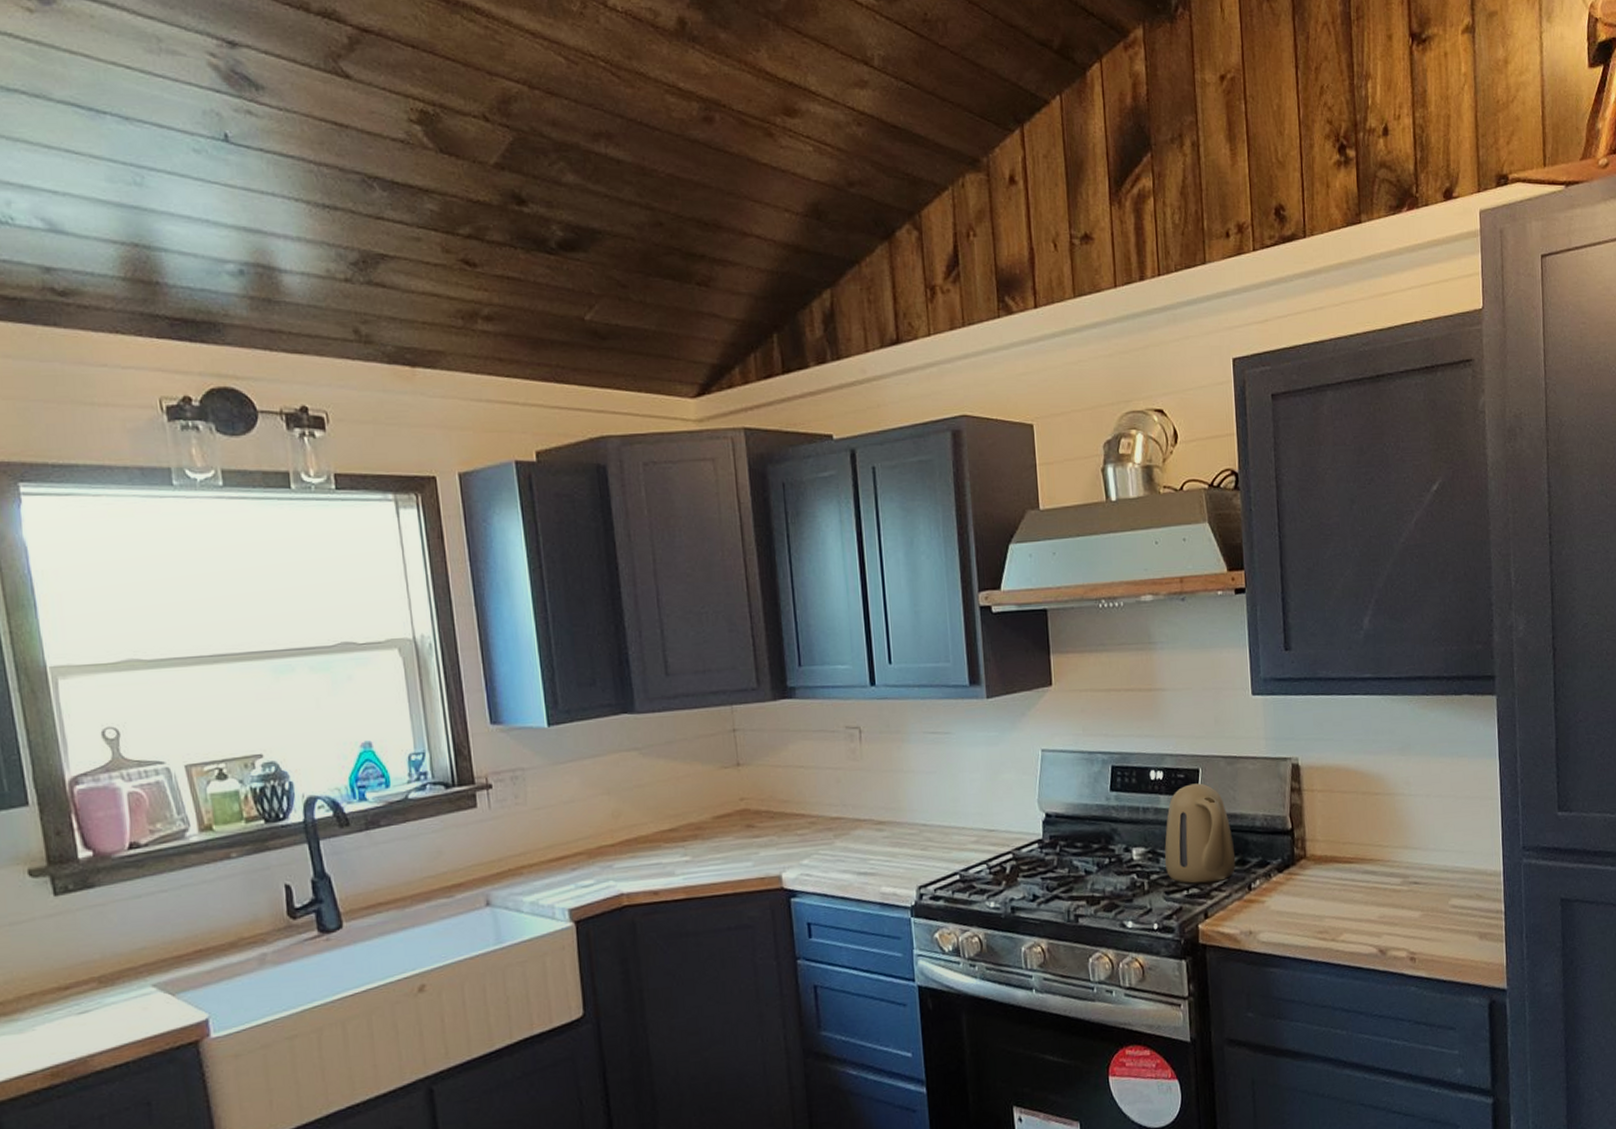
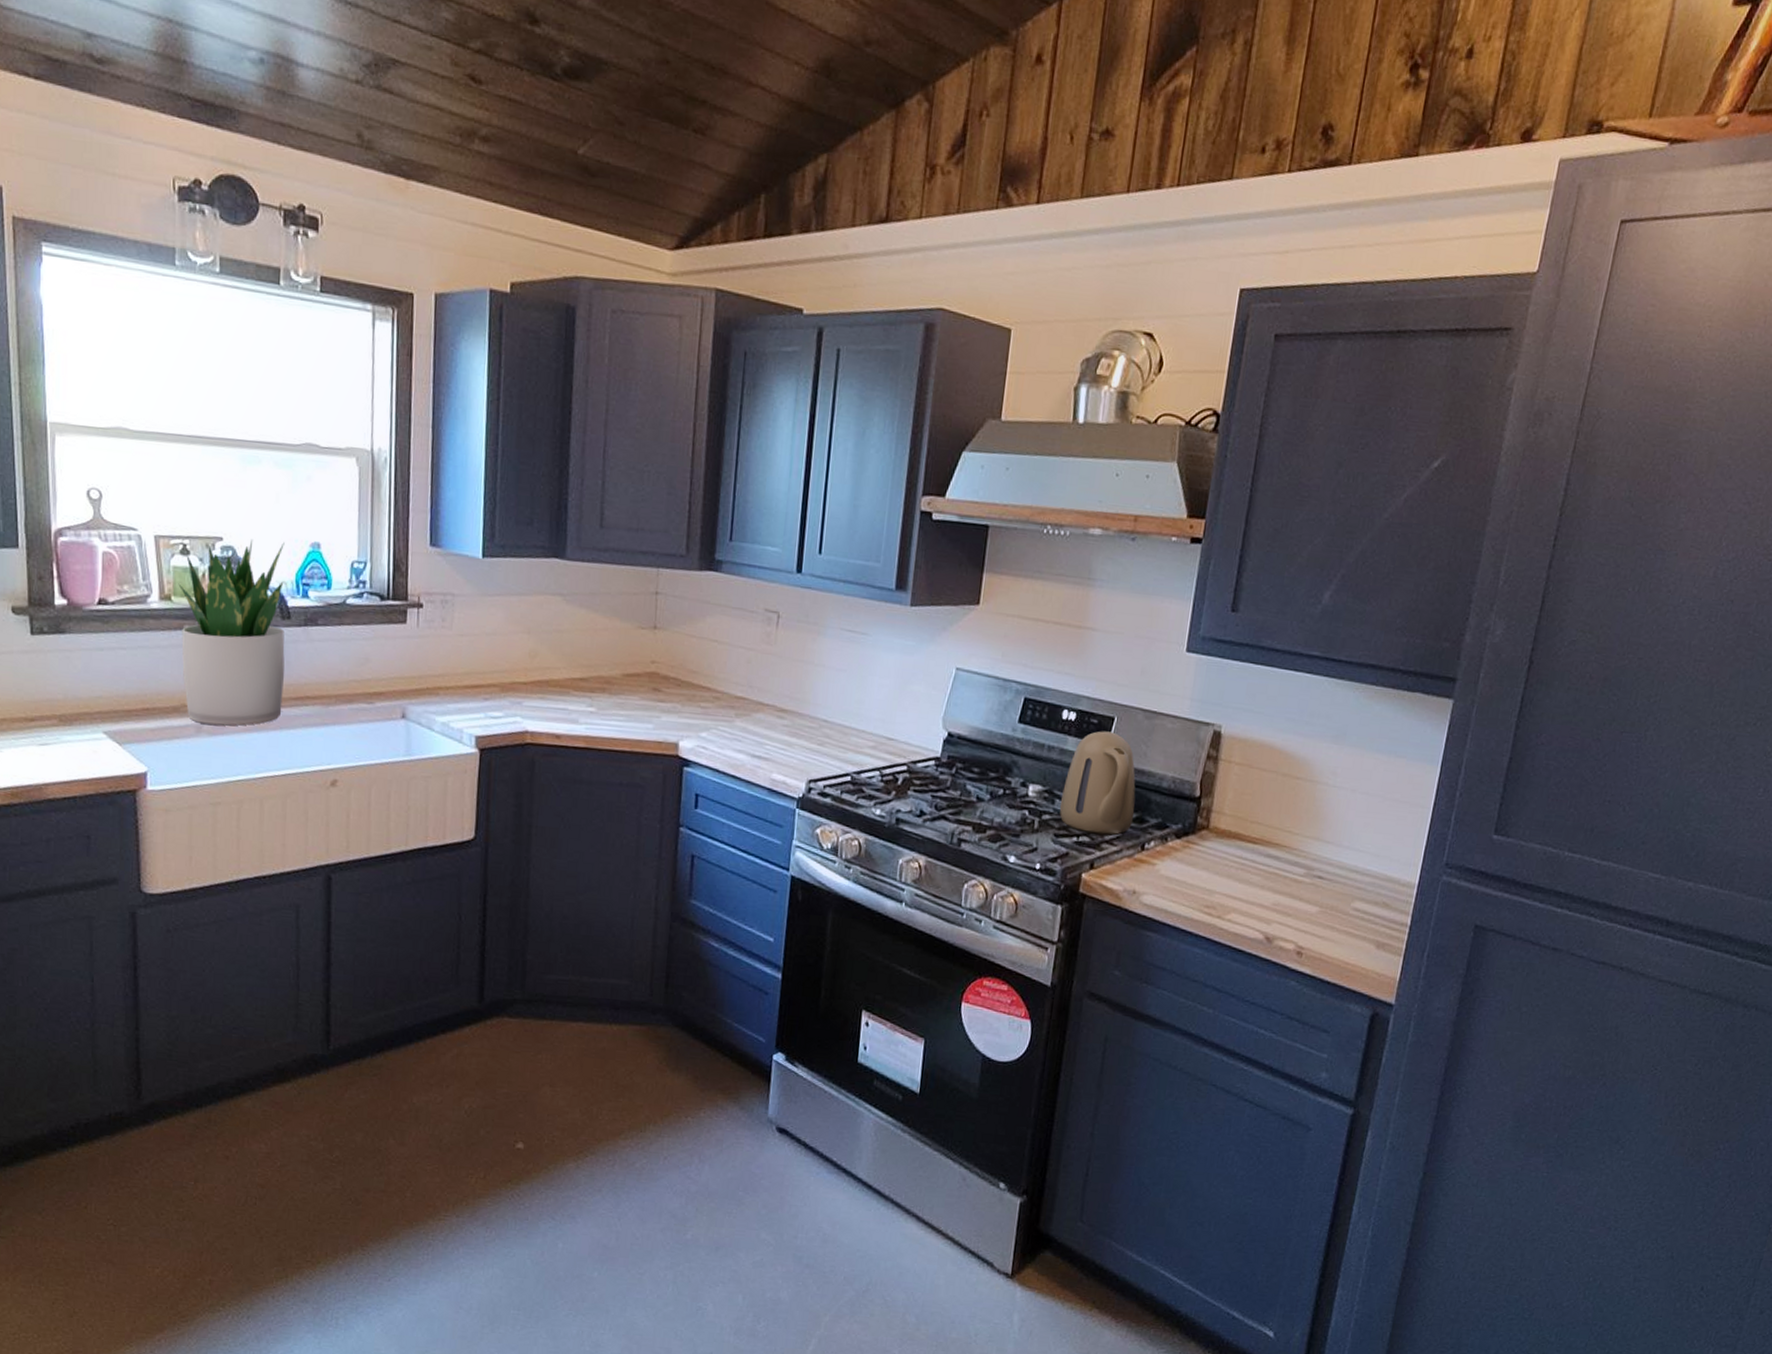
planter: none [218,748,353,955] -> present [178,539,285,726]

